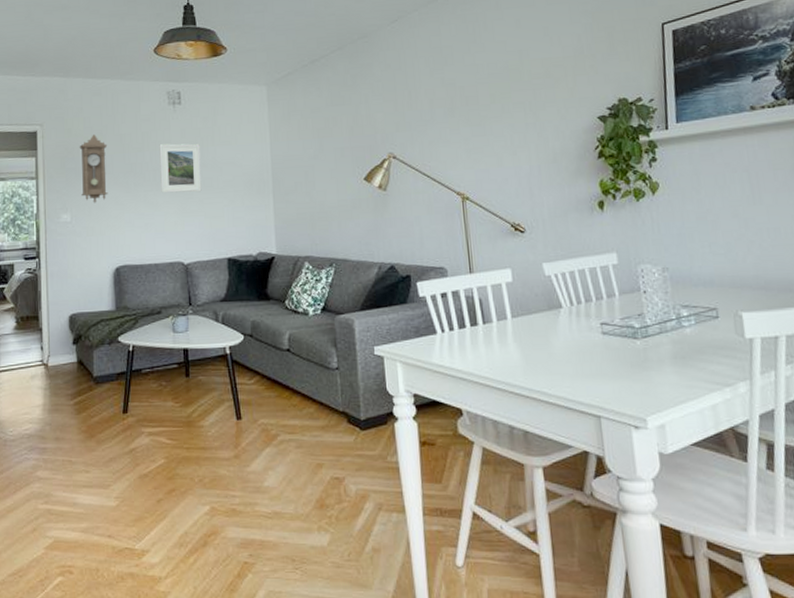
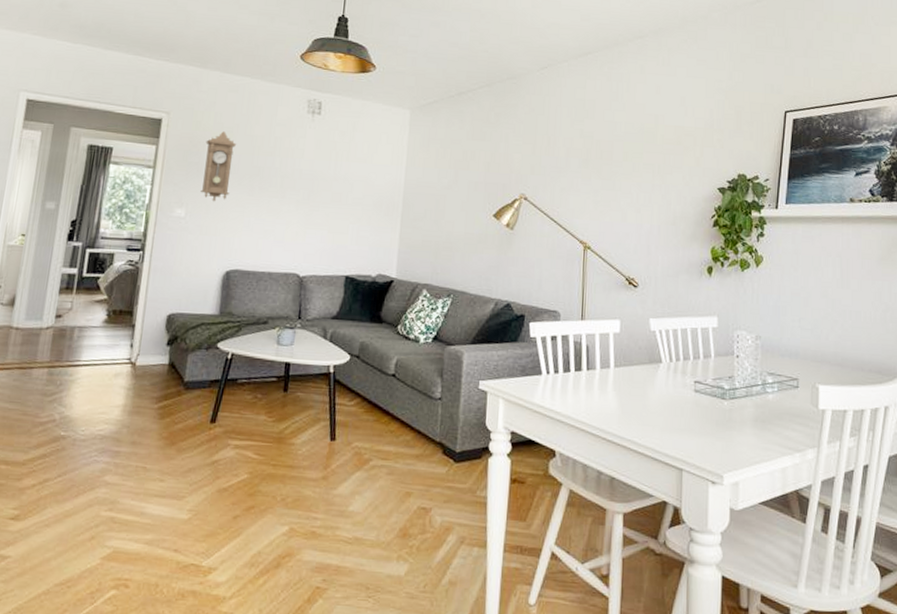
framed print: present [159,143,202,193] -> none [286,152,334,206]

